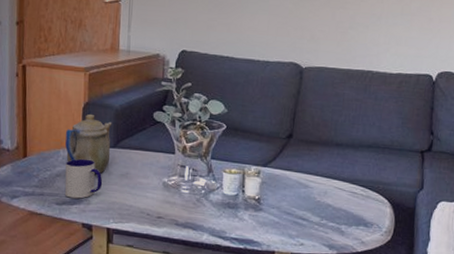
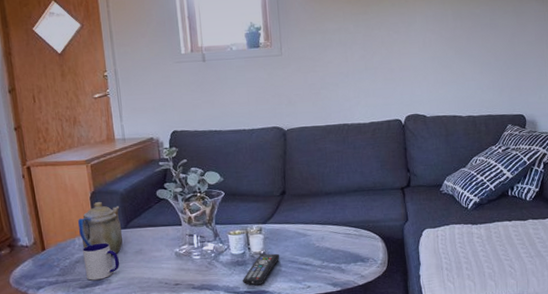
remote control: none [230,199,276,233] -> present [242,253,280,285]

